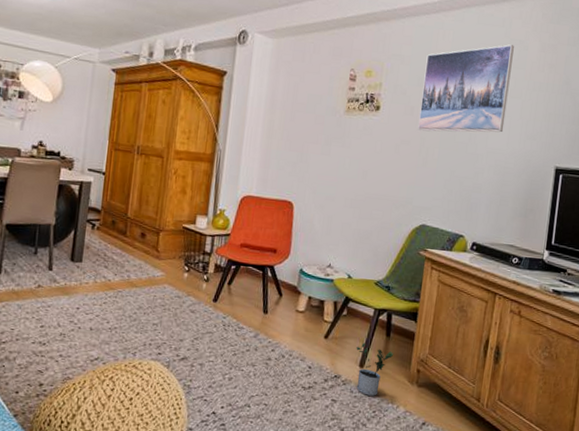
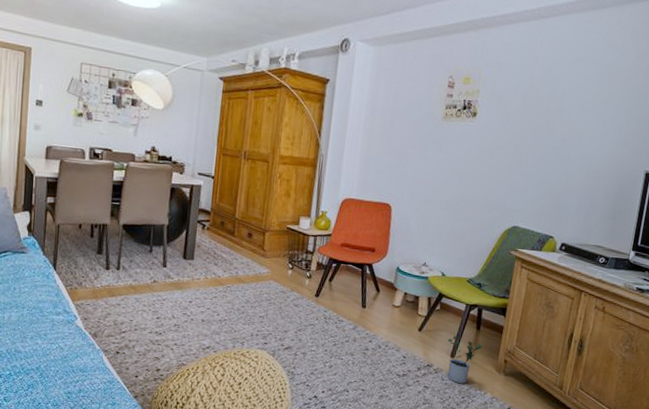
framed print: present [418,44,514,133] -> none [513,51,611,138]

